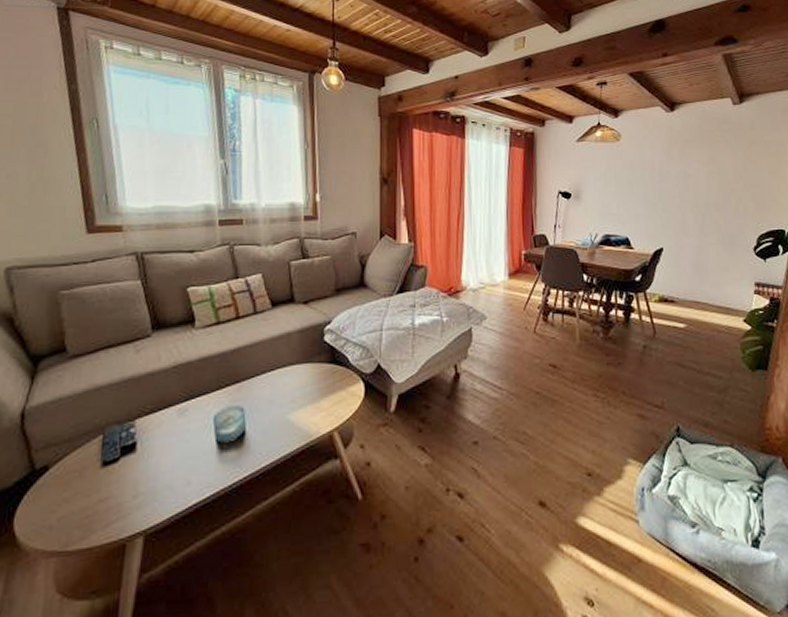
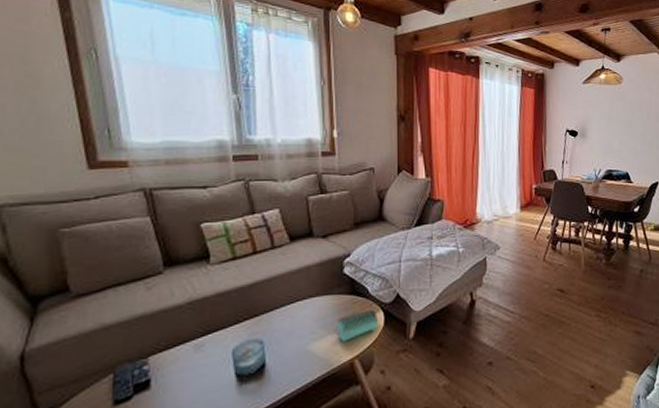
speaker: none [312,379,359,412] -> present [333,309,379,342]

